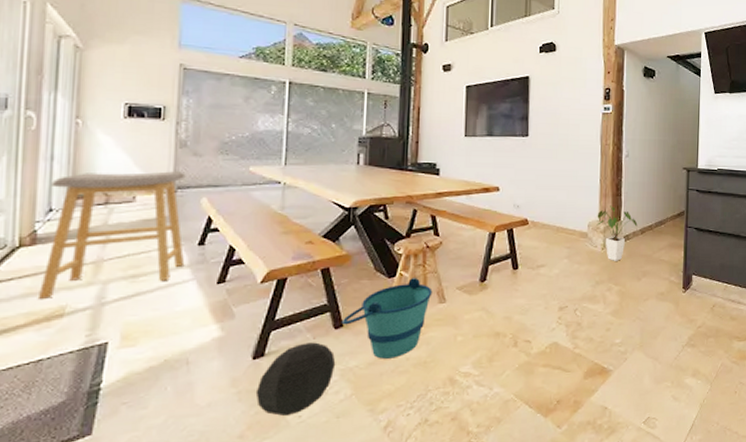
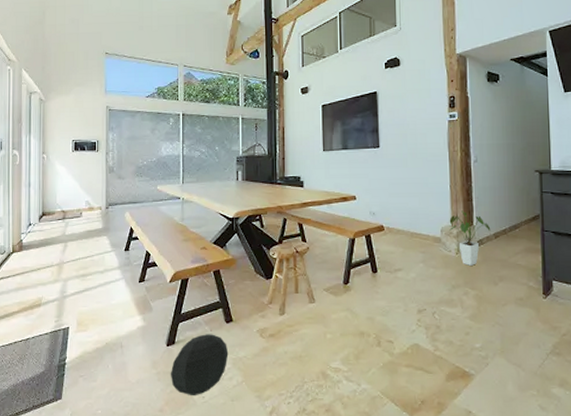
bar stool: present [37,171,186,299] -> none [24,192,116,292]
bucket: present [341,277,433,359] -> none [231,279,303,351]

